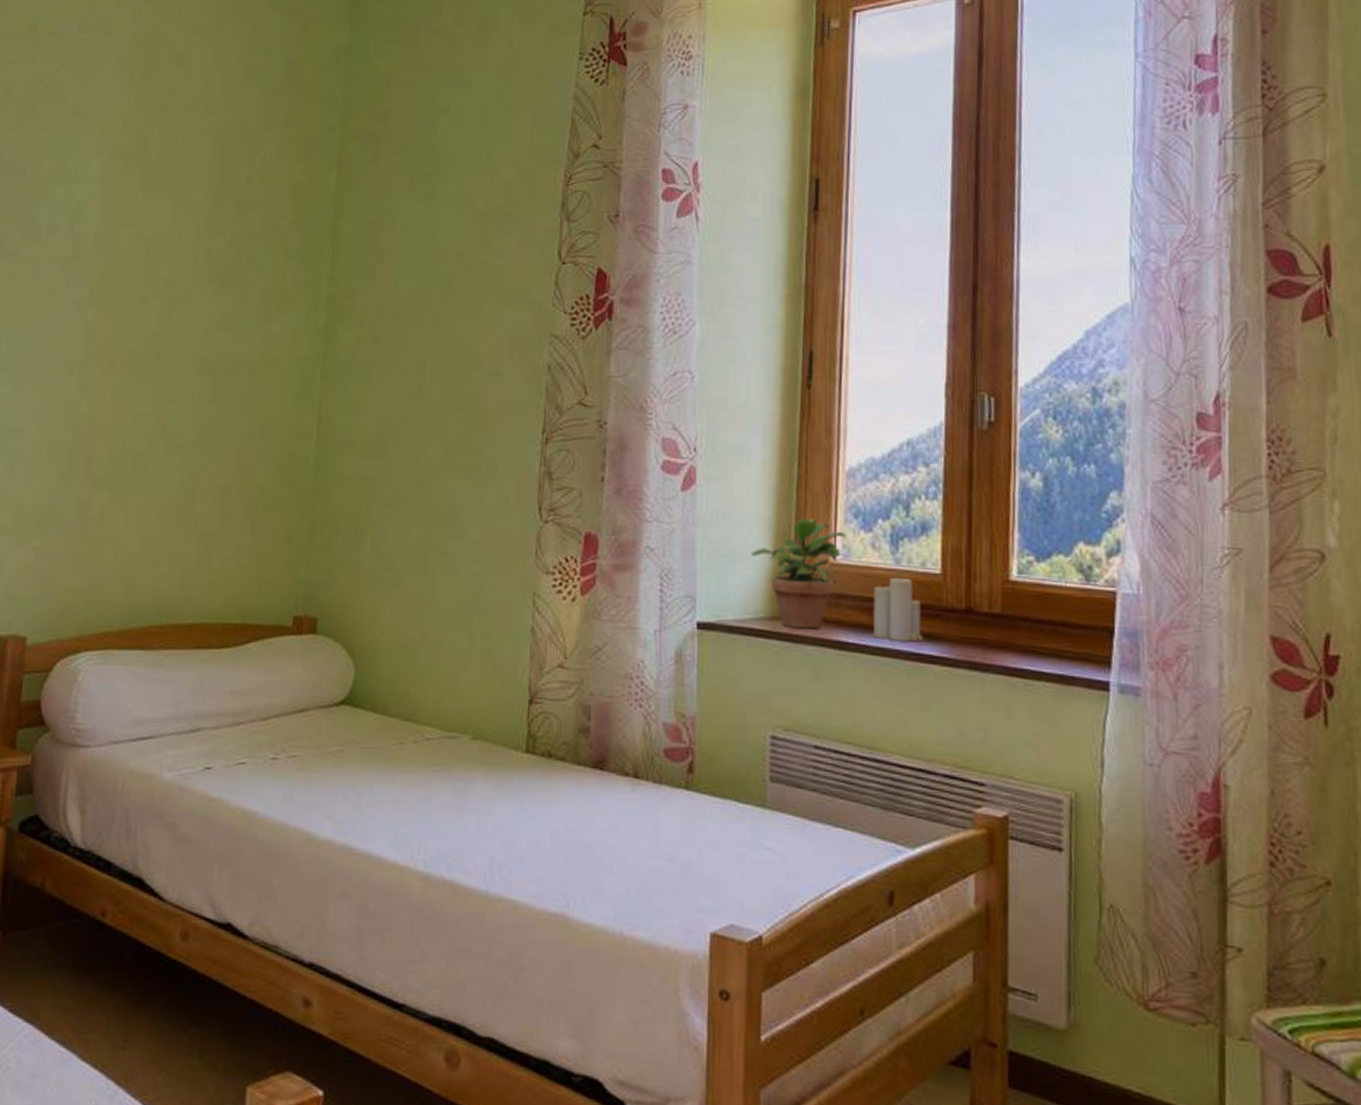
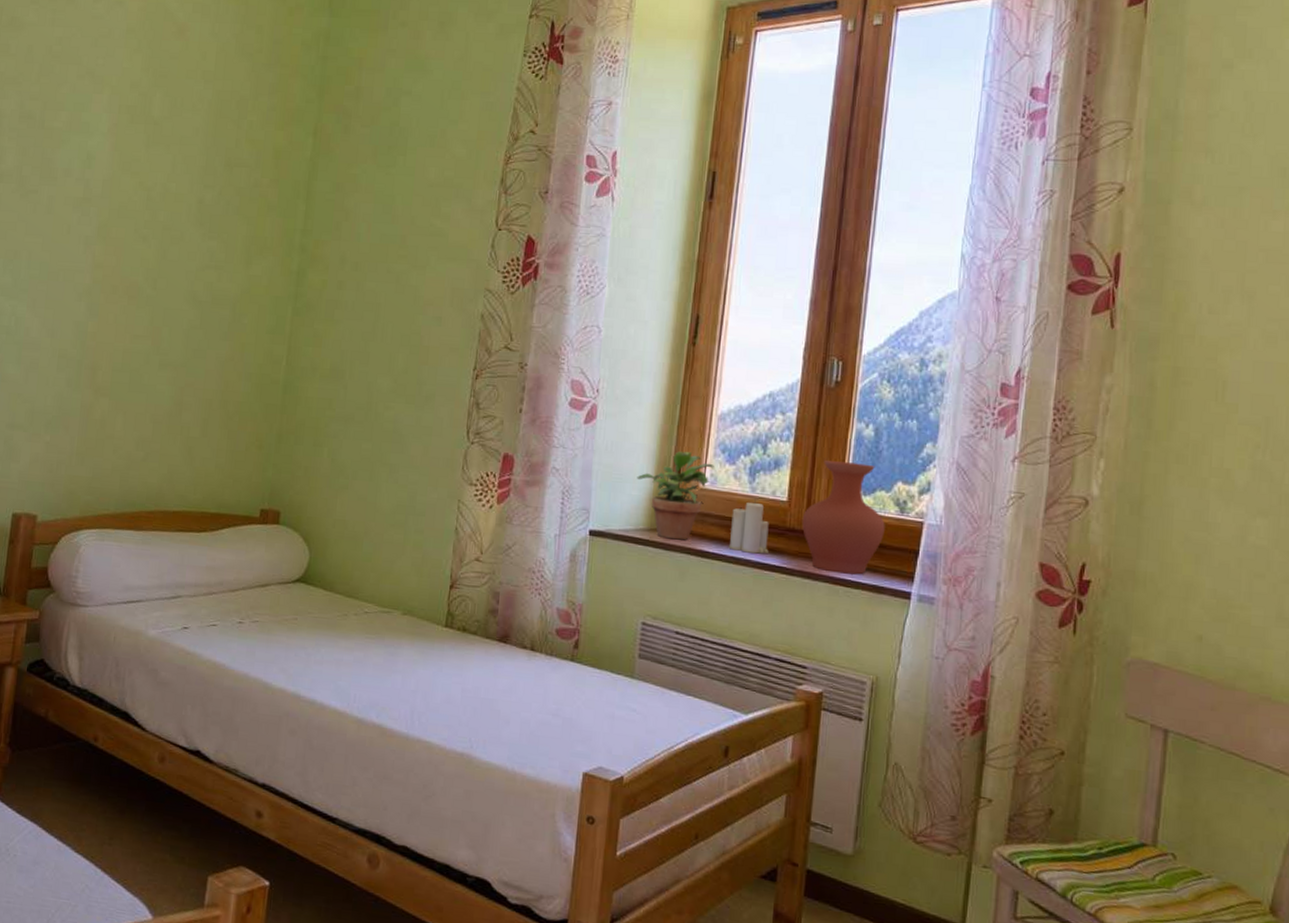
vase: none [962,521,1068,663] -> present [802,460,885,575]

